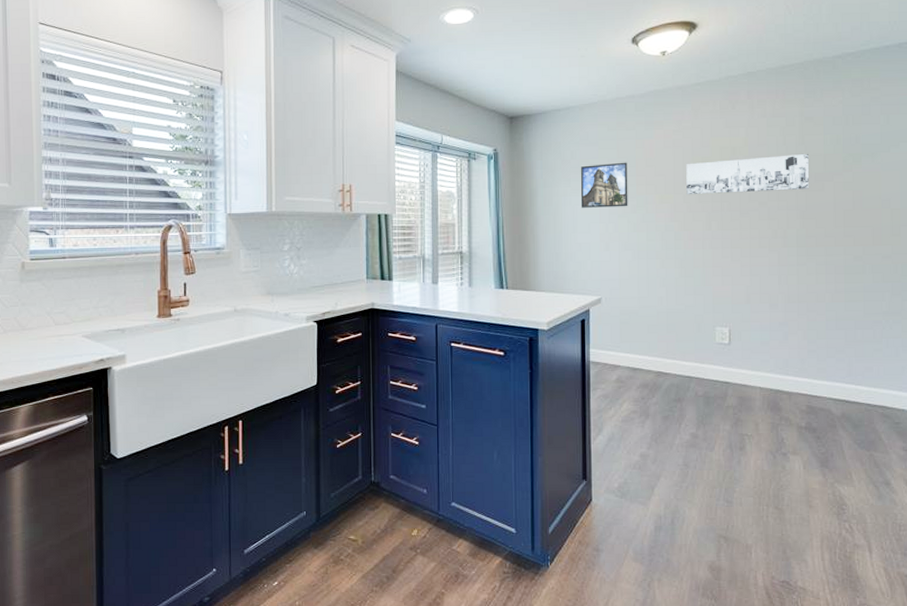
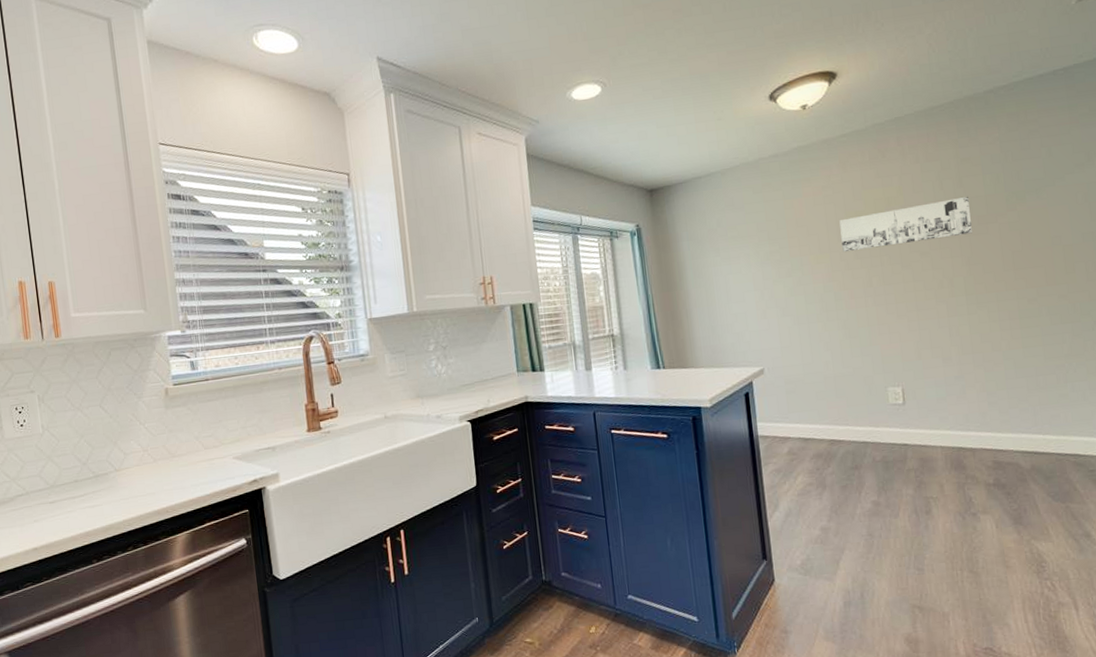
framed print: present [581,162,628,208] -> none [729,224,783,277]

